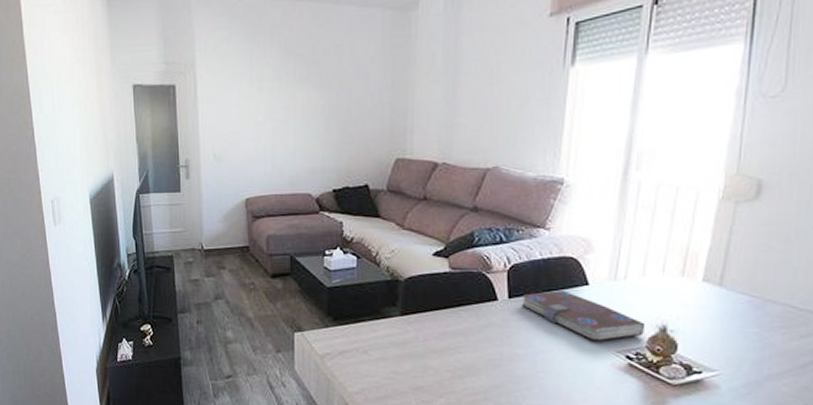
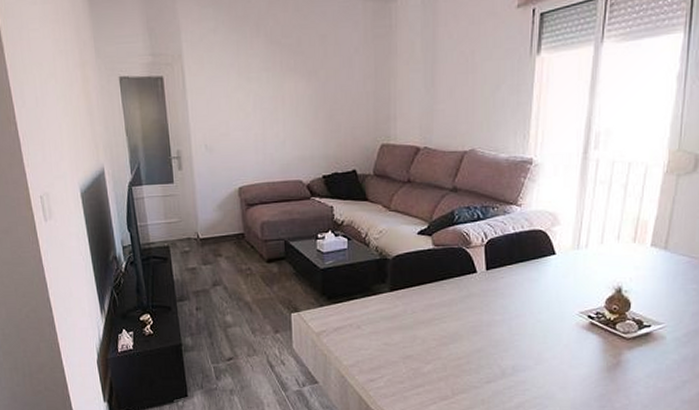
book: present [520,291,646,342] -> none [496,261,604,305]

